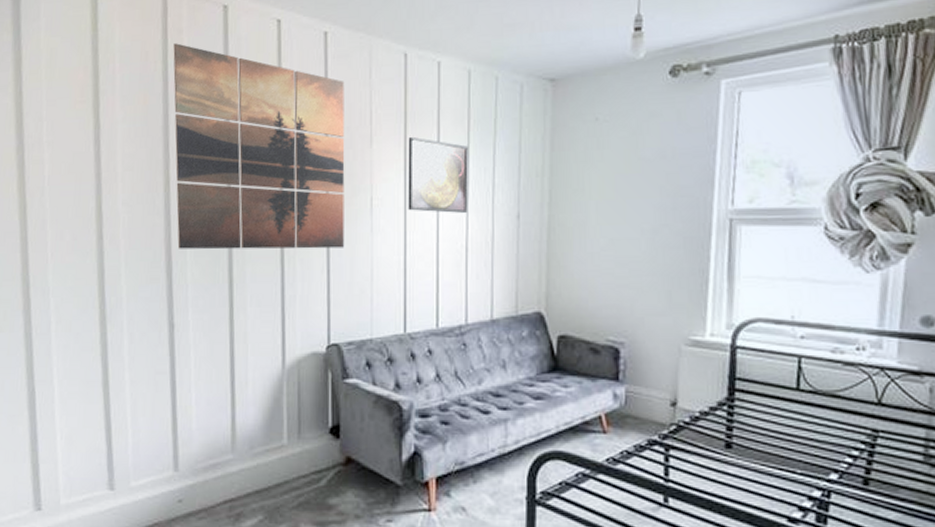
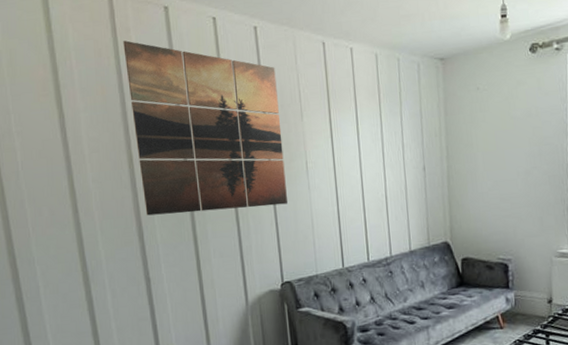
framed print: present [408,136,469,213] -> none [331,110,385,170]

